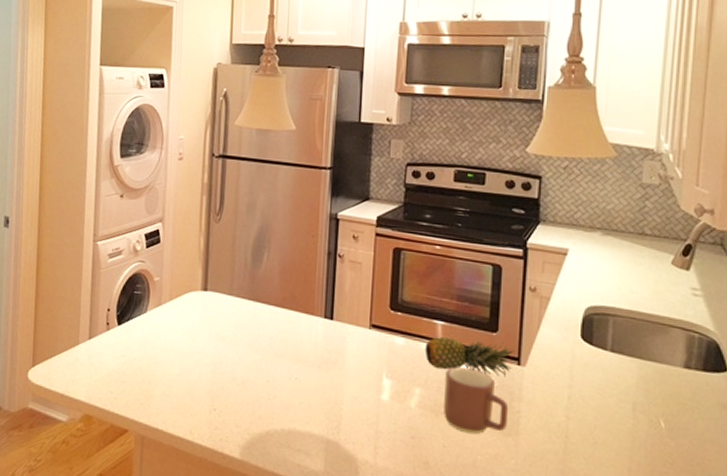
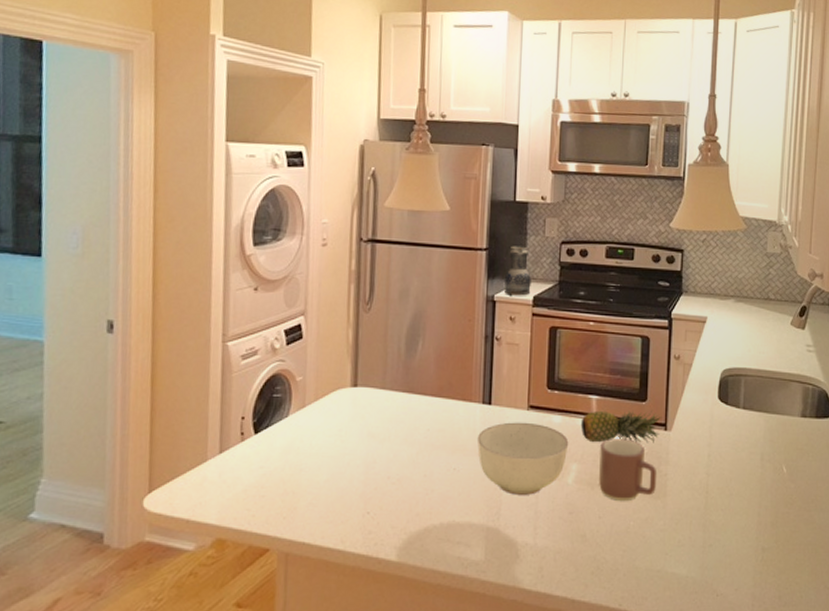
bowl: none [318,338,412,414] -> present [477,422,569,495]
ceramic jug: none [347,165,375,217] -> present [504,245,531,297]

